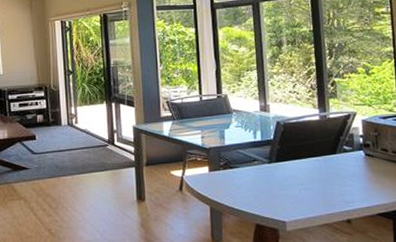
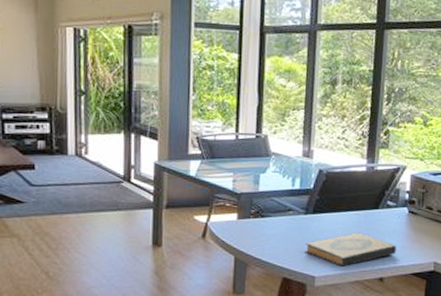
hardback book: none [272,177,359,211] -> present [305,232,396,266]

